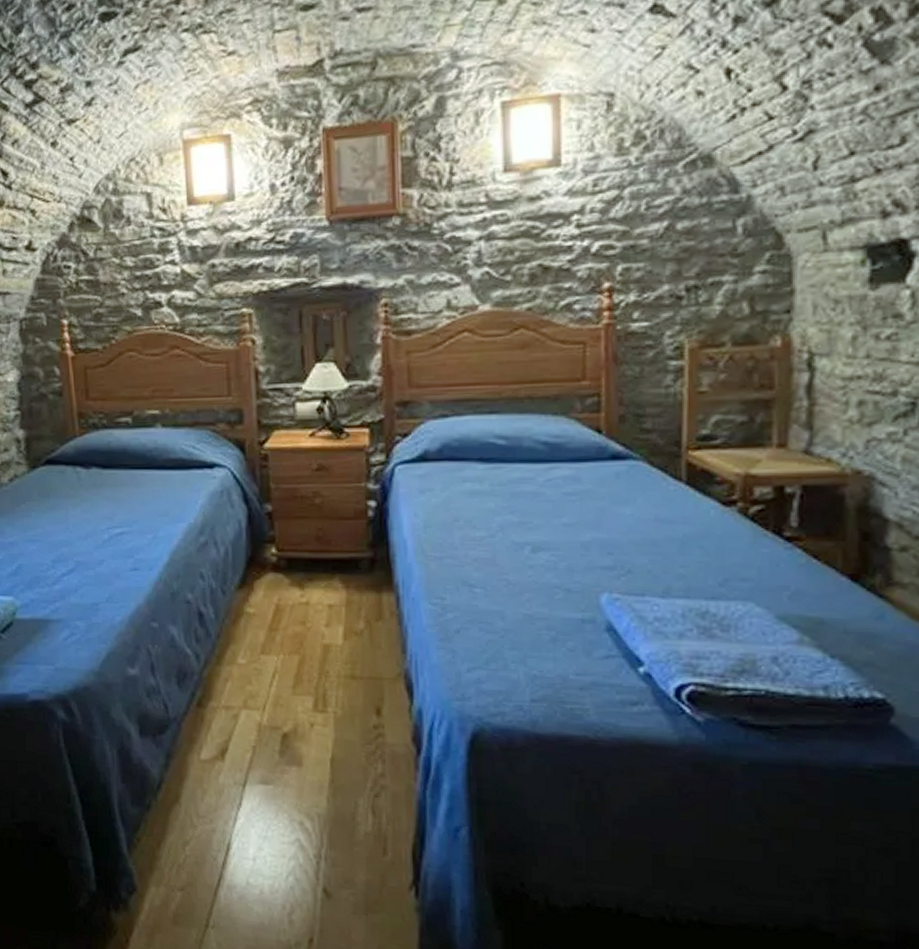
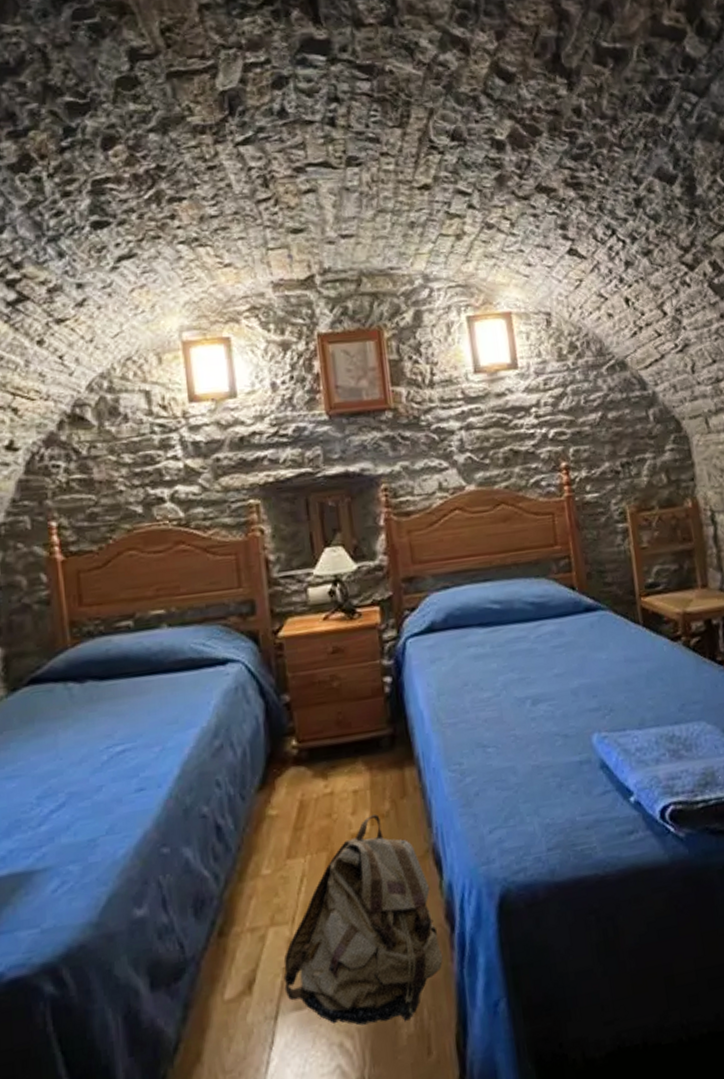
backpack: none [252,630,407,821] -> present [283,813,444,1026]

